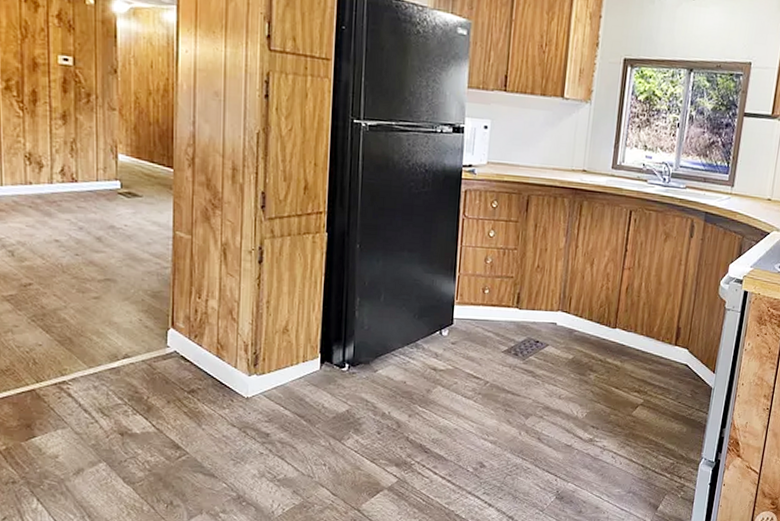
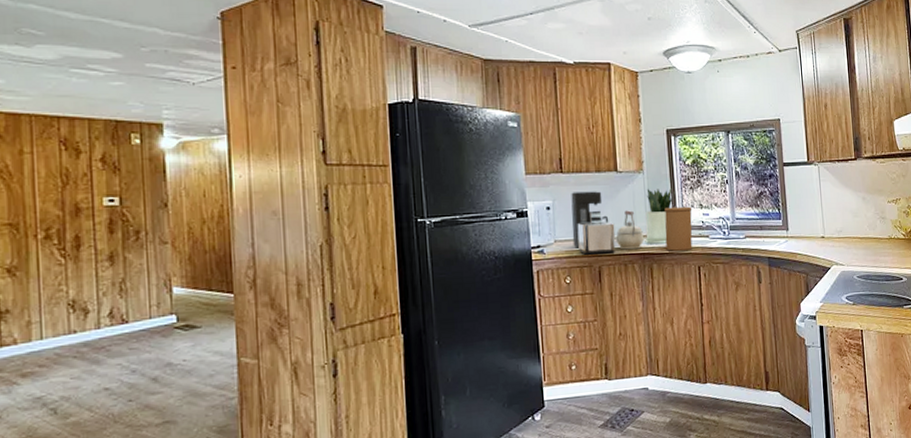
coffee maker: none [505,113,547,174] -> present [571,191,609,248]
toaster: none [510,146,551,184] -> present [577,221,616,256]
kettle: none [549,141,580,183] -> present [616,210,645,250]
planter: none [578,121,620,182] -> present [643,187,675,244]
canister: none [600,143,636,192] -> present [664,206,693,251]

